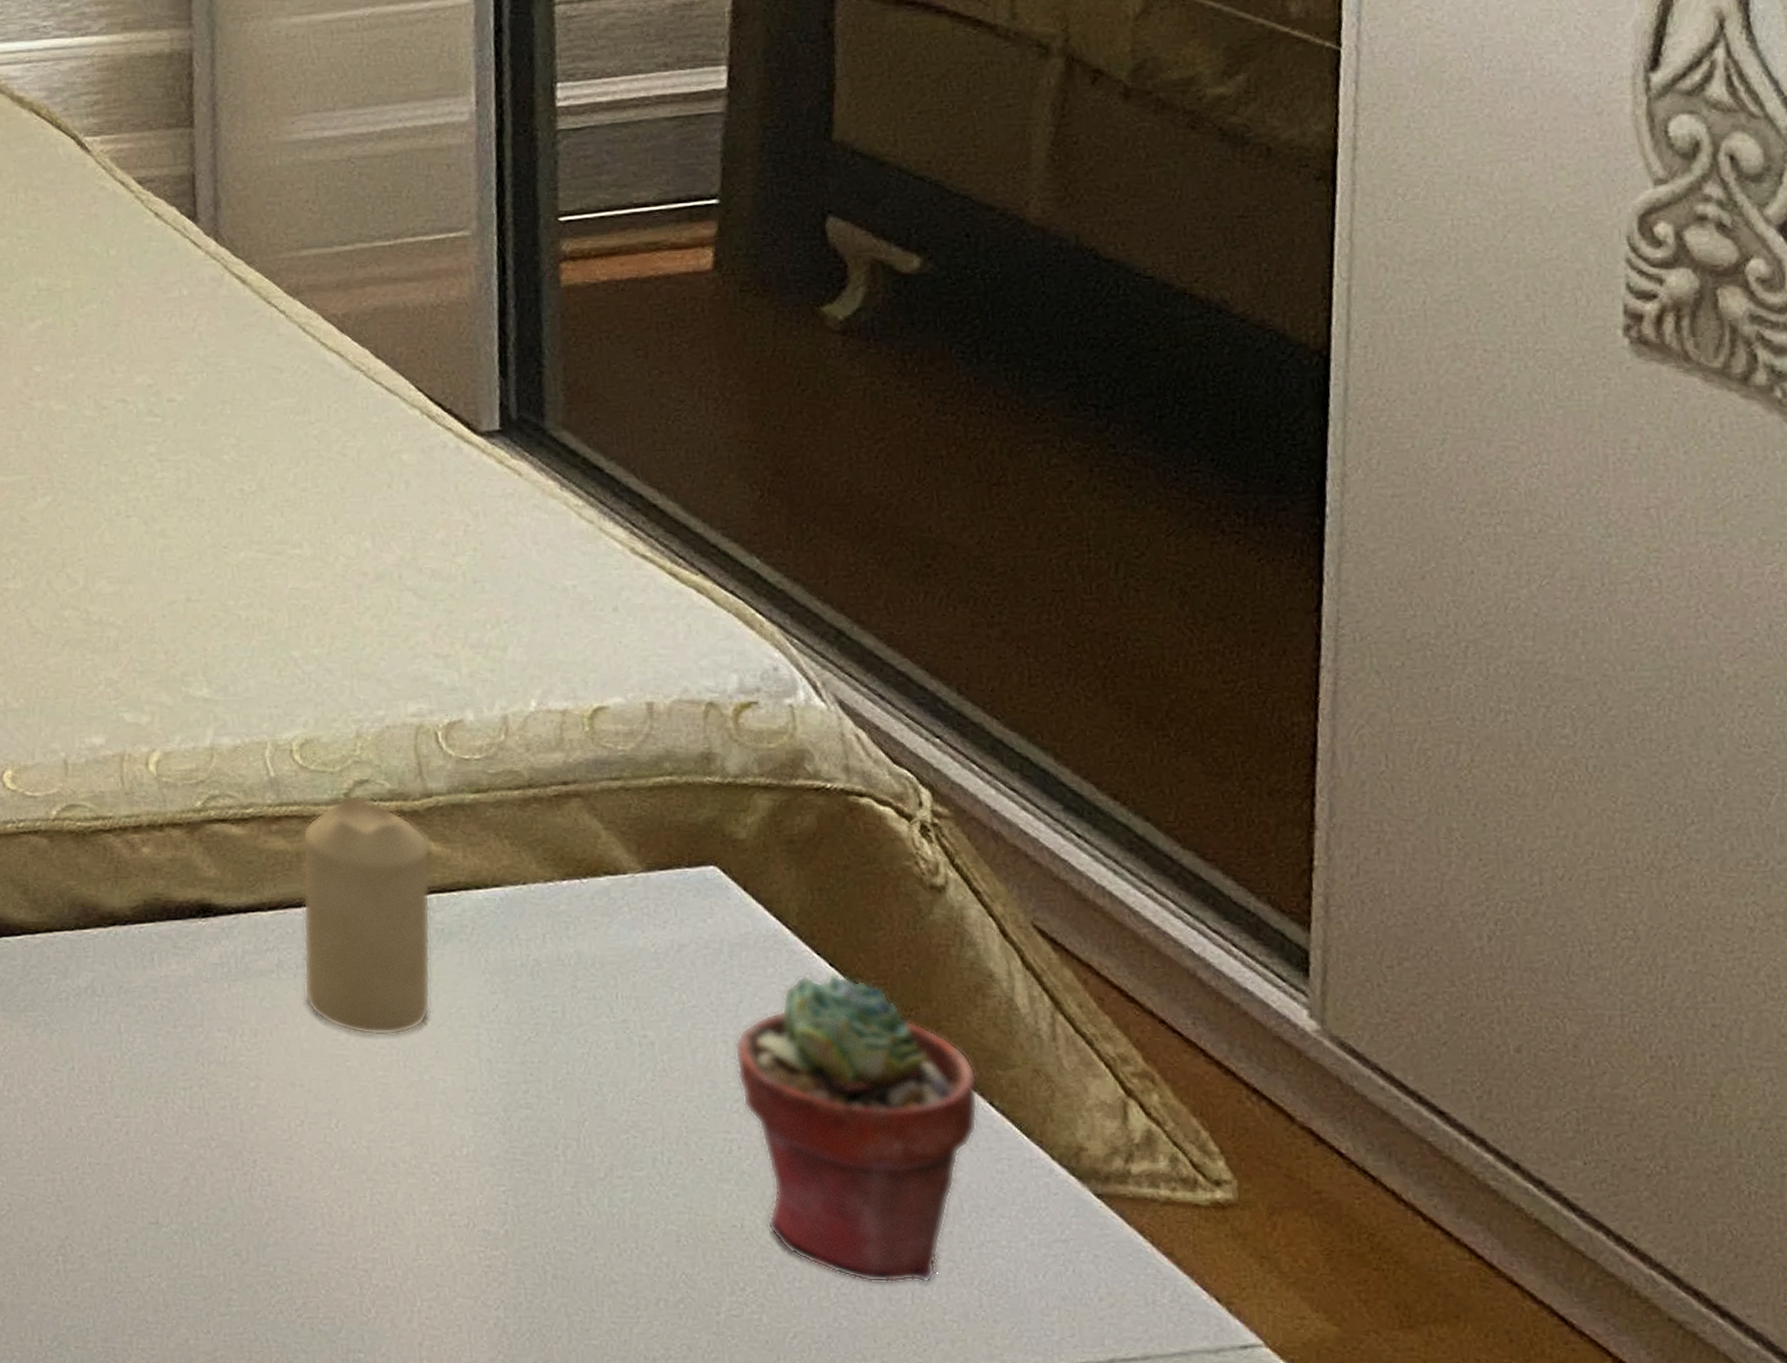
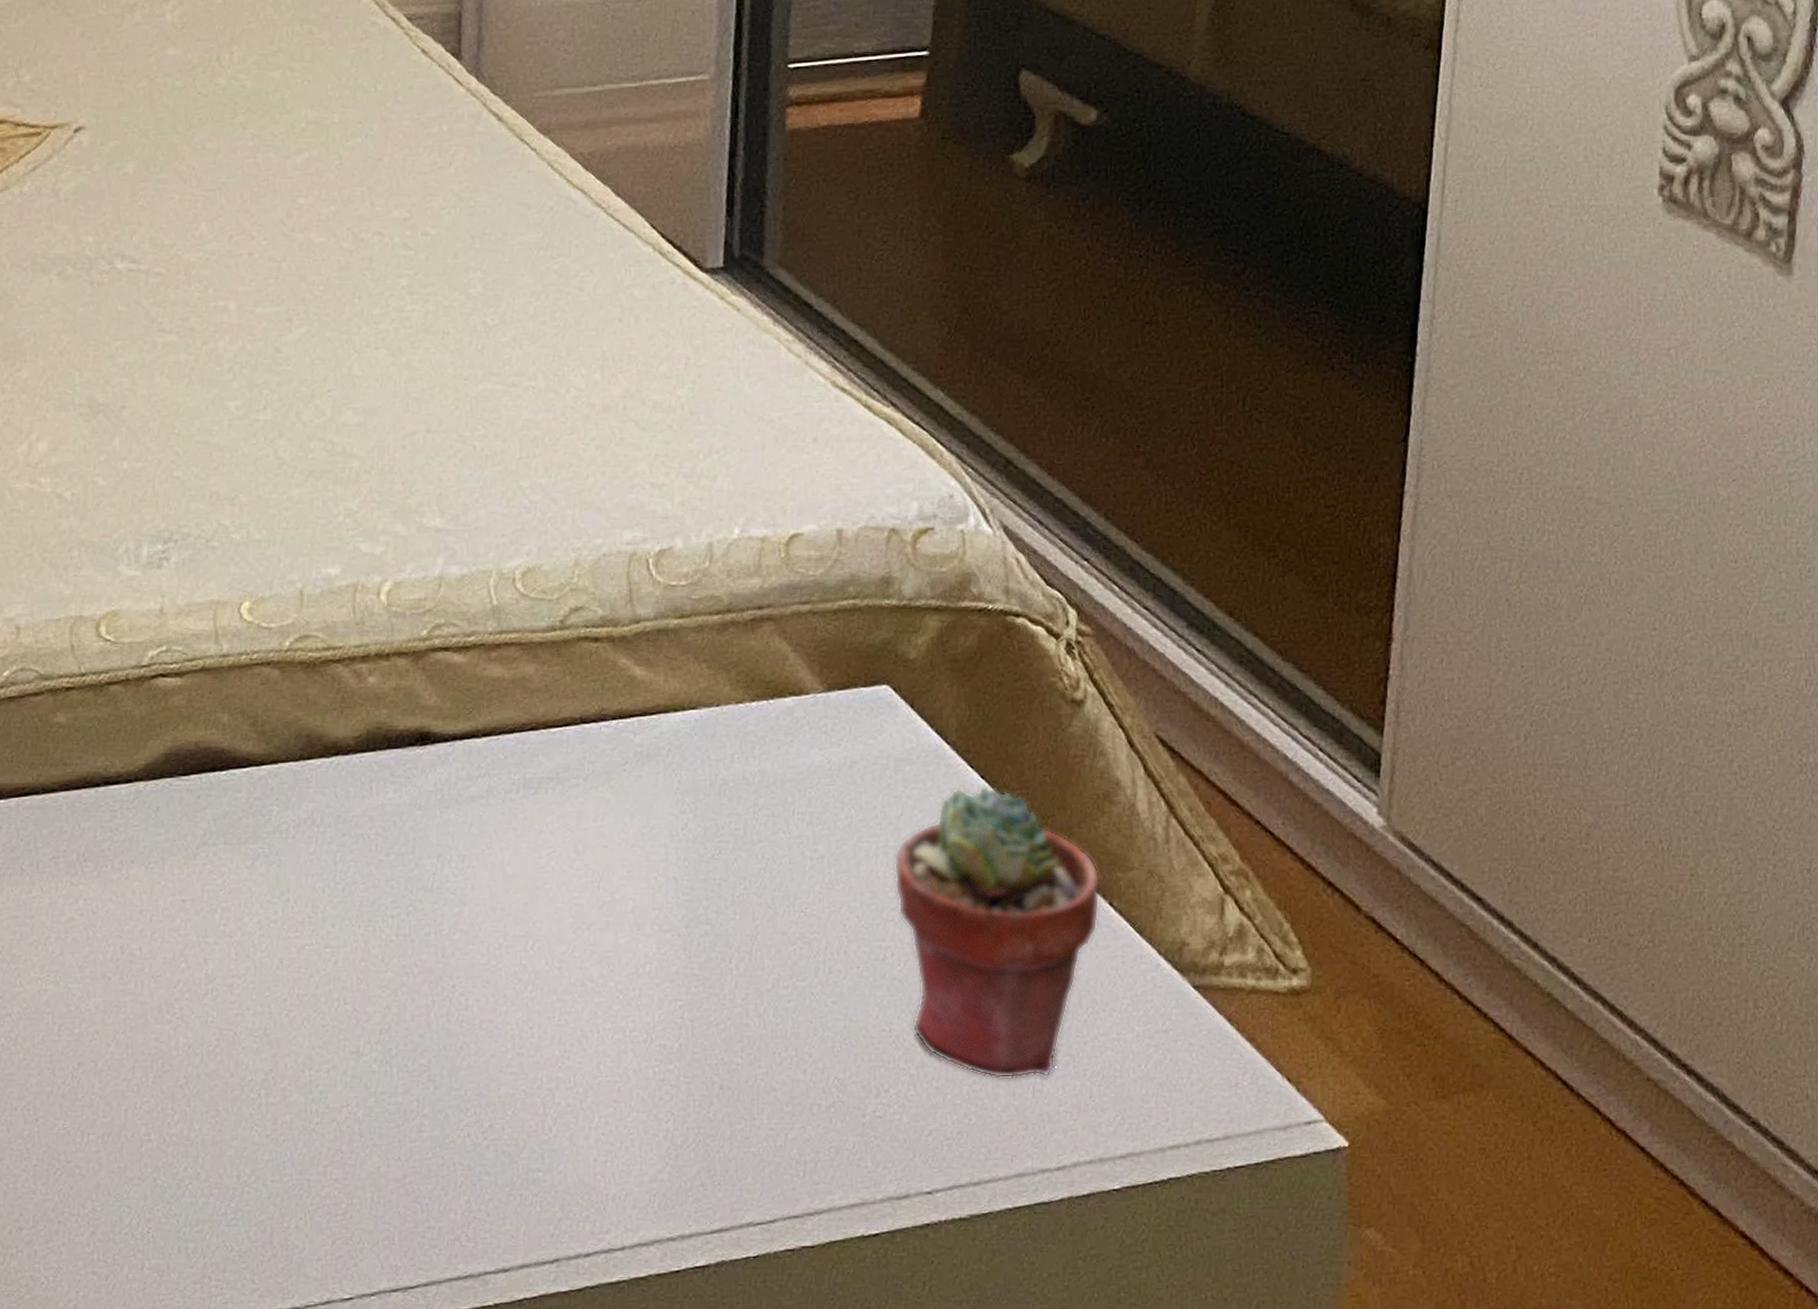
candle: present [302,795,431,1035] -> none [511,622,635,858]

